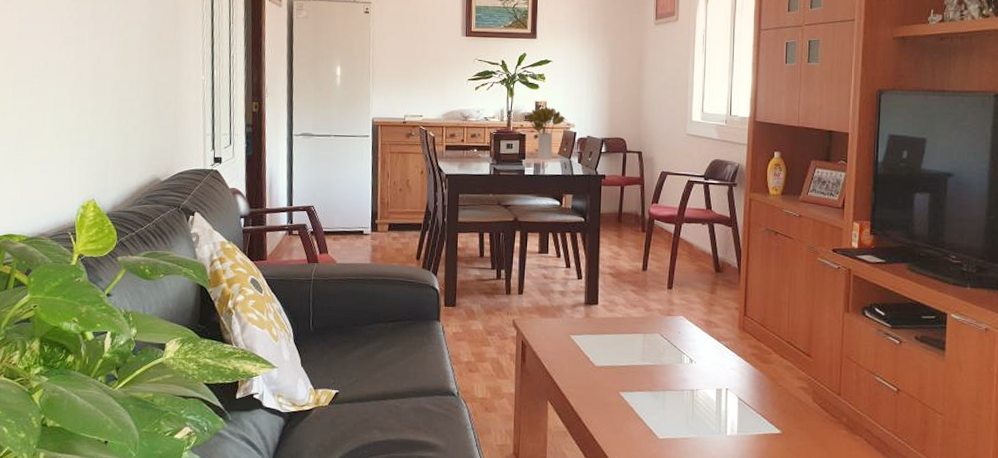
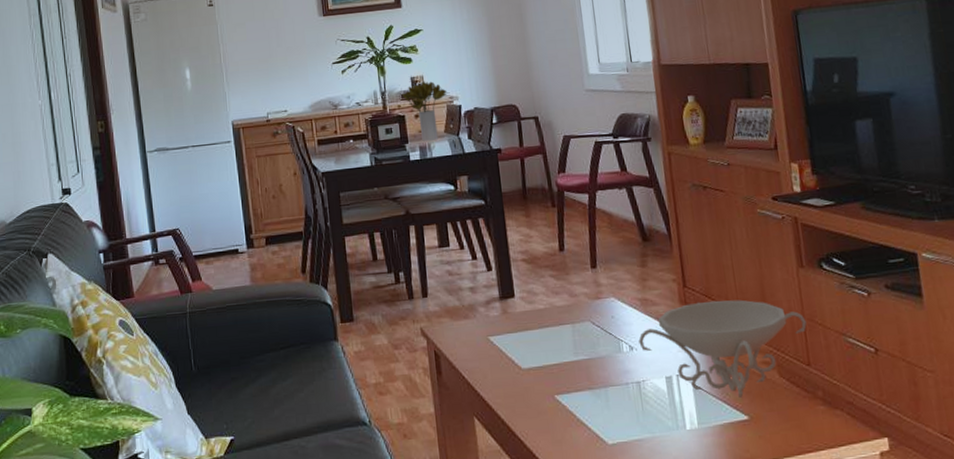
decorative bowl: none [698,329,843,414] -> present [638,299,807,398]

